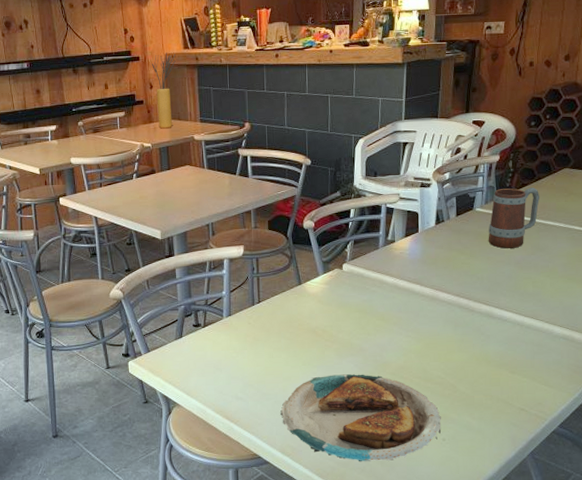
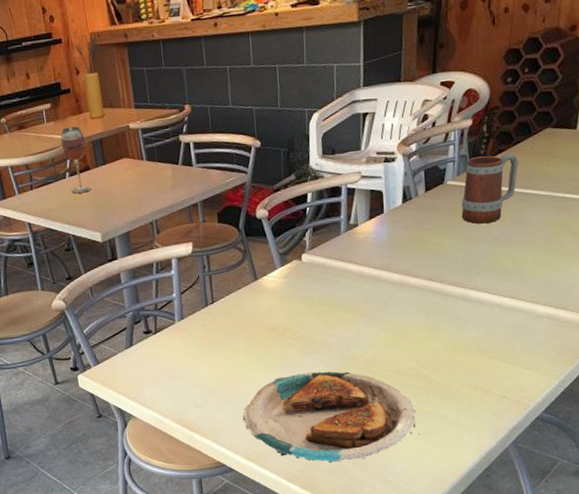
wineglass: none [131,134,155,194] -> present [60,126,91,194]

